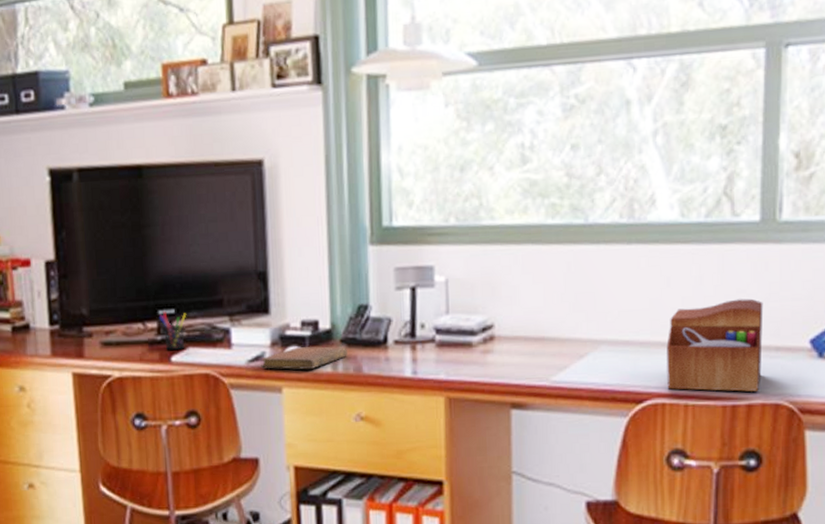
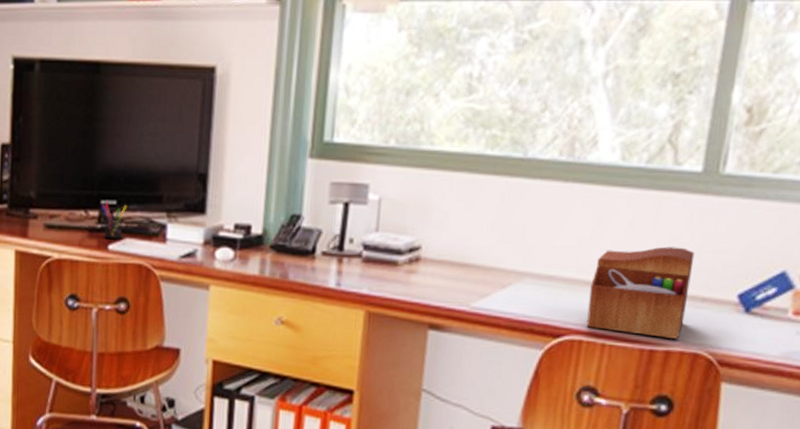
notebook: present [260,346,347,370] -> none [192,247,276,271]

